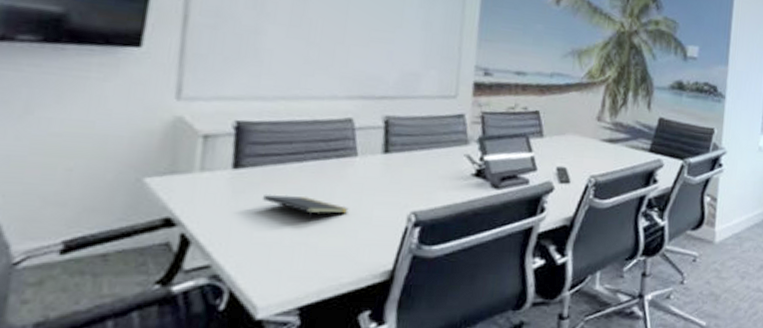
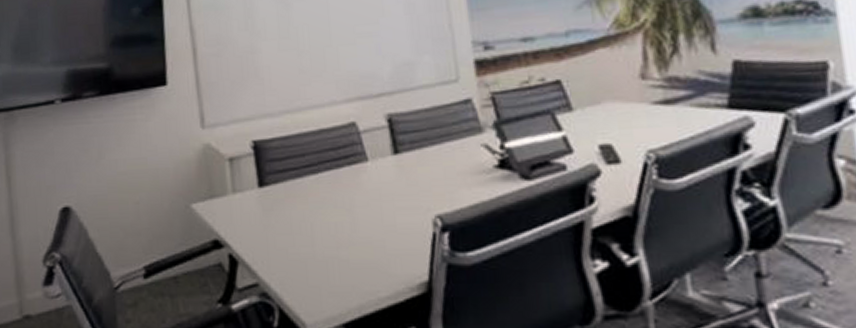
notepad: present [261,194,349,223] -> none [288,208,371,236]

